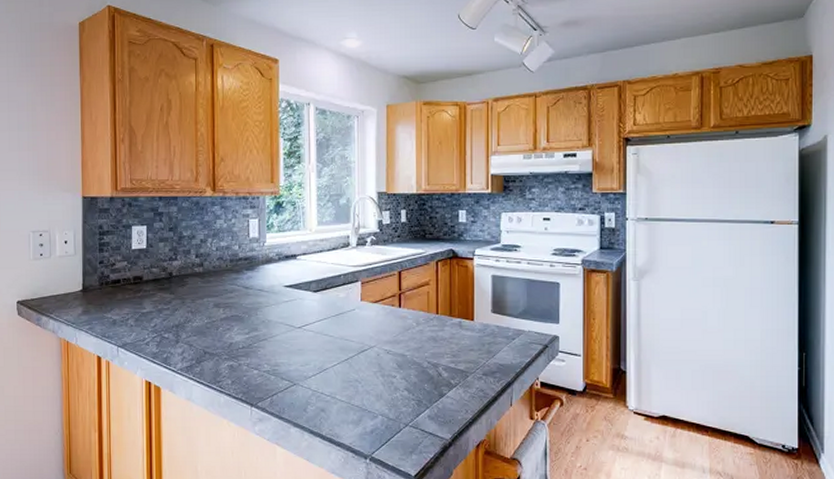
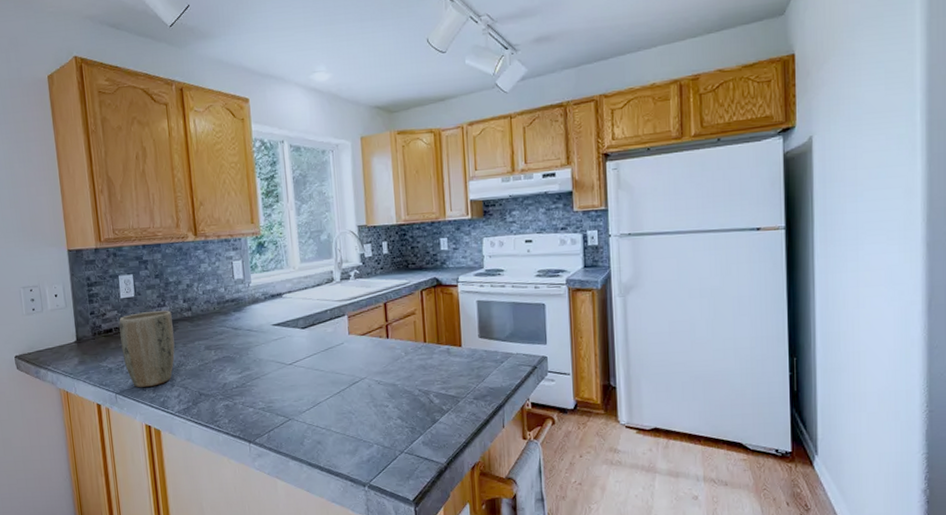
plant pot: none [128,265,184,343] -> present [119,310,175,388]

